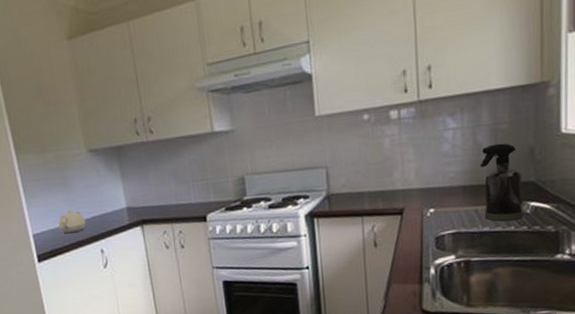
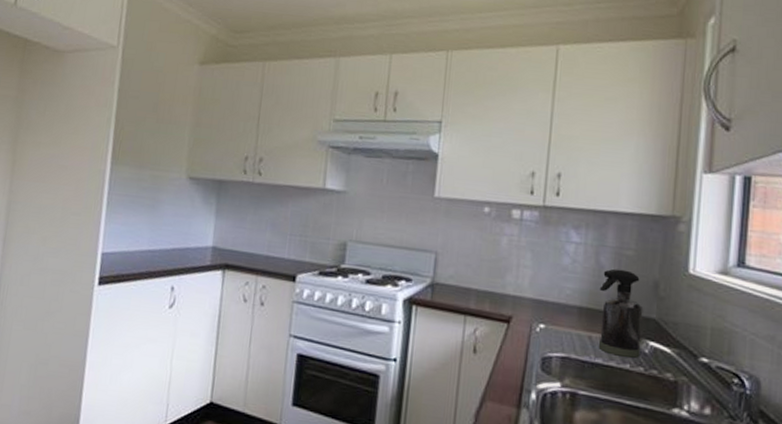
teapot: present [58,210,86,234] -> none [132,235,164,261]

